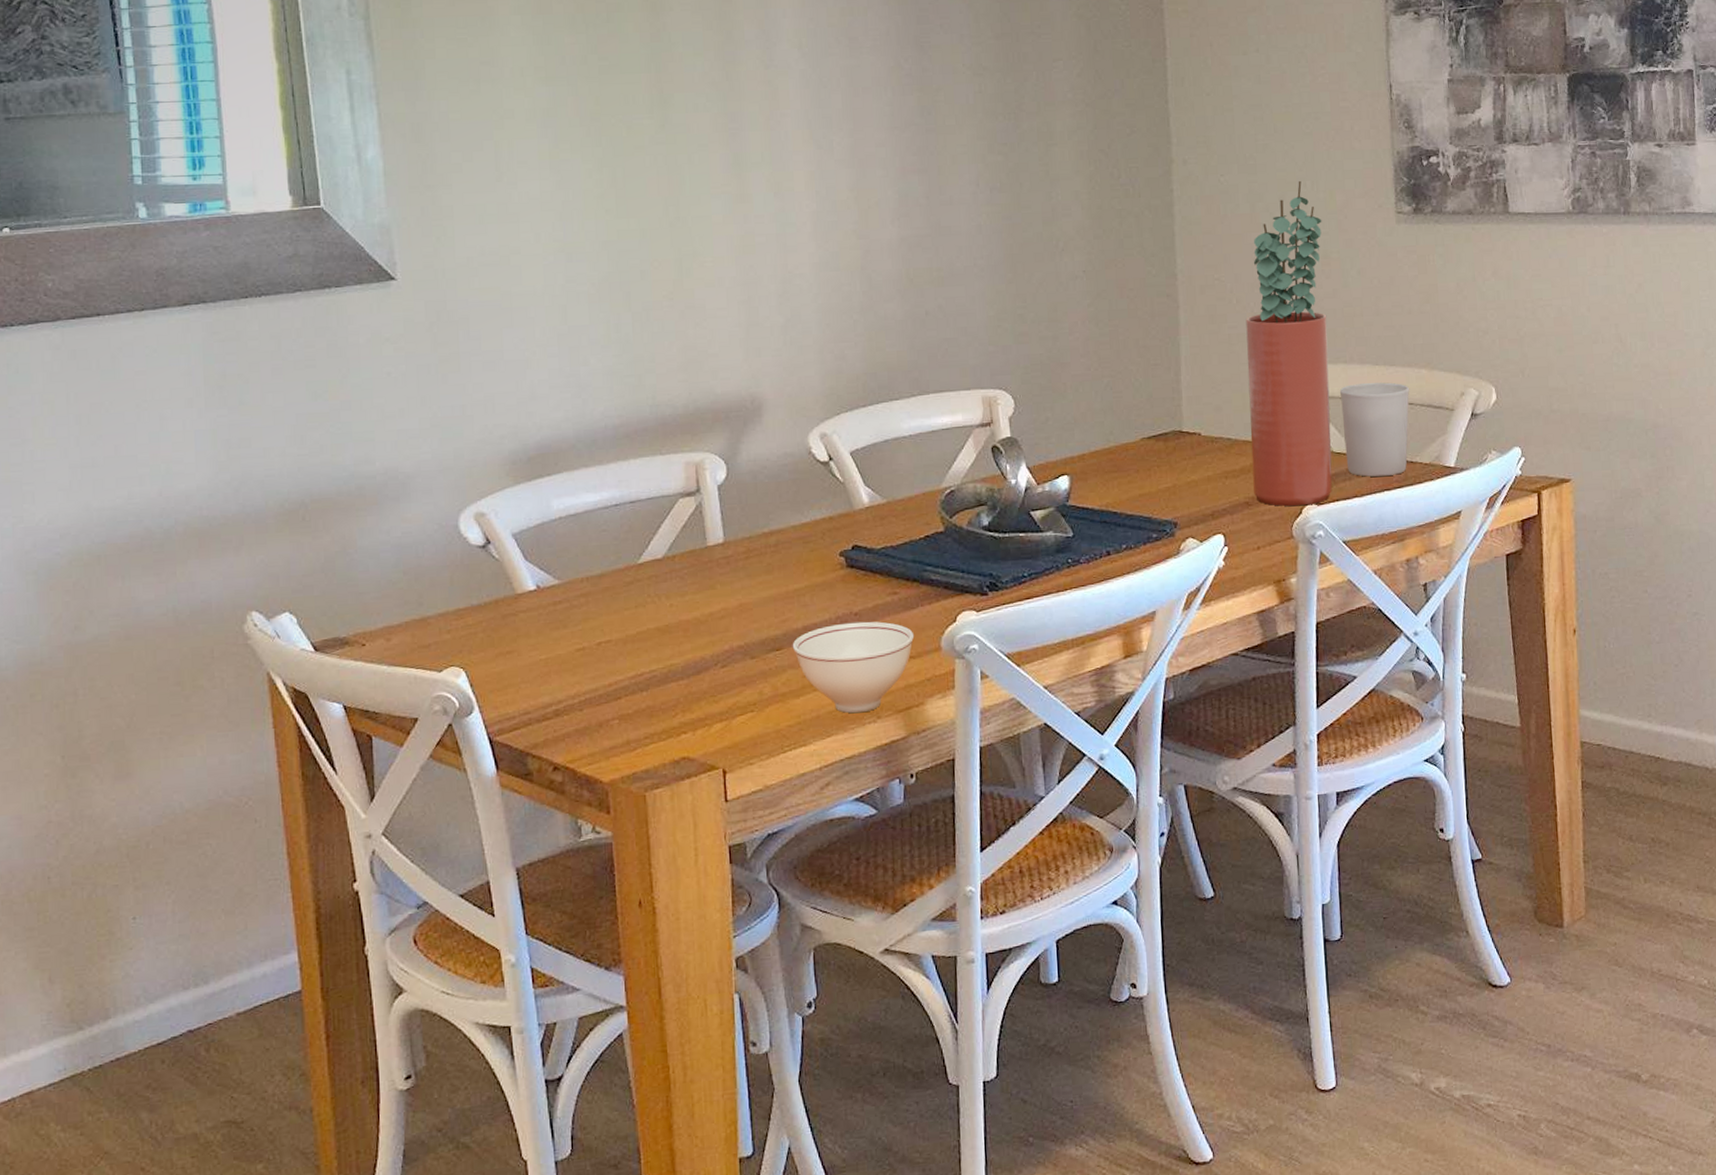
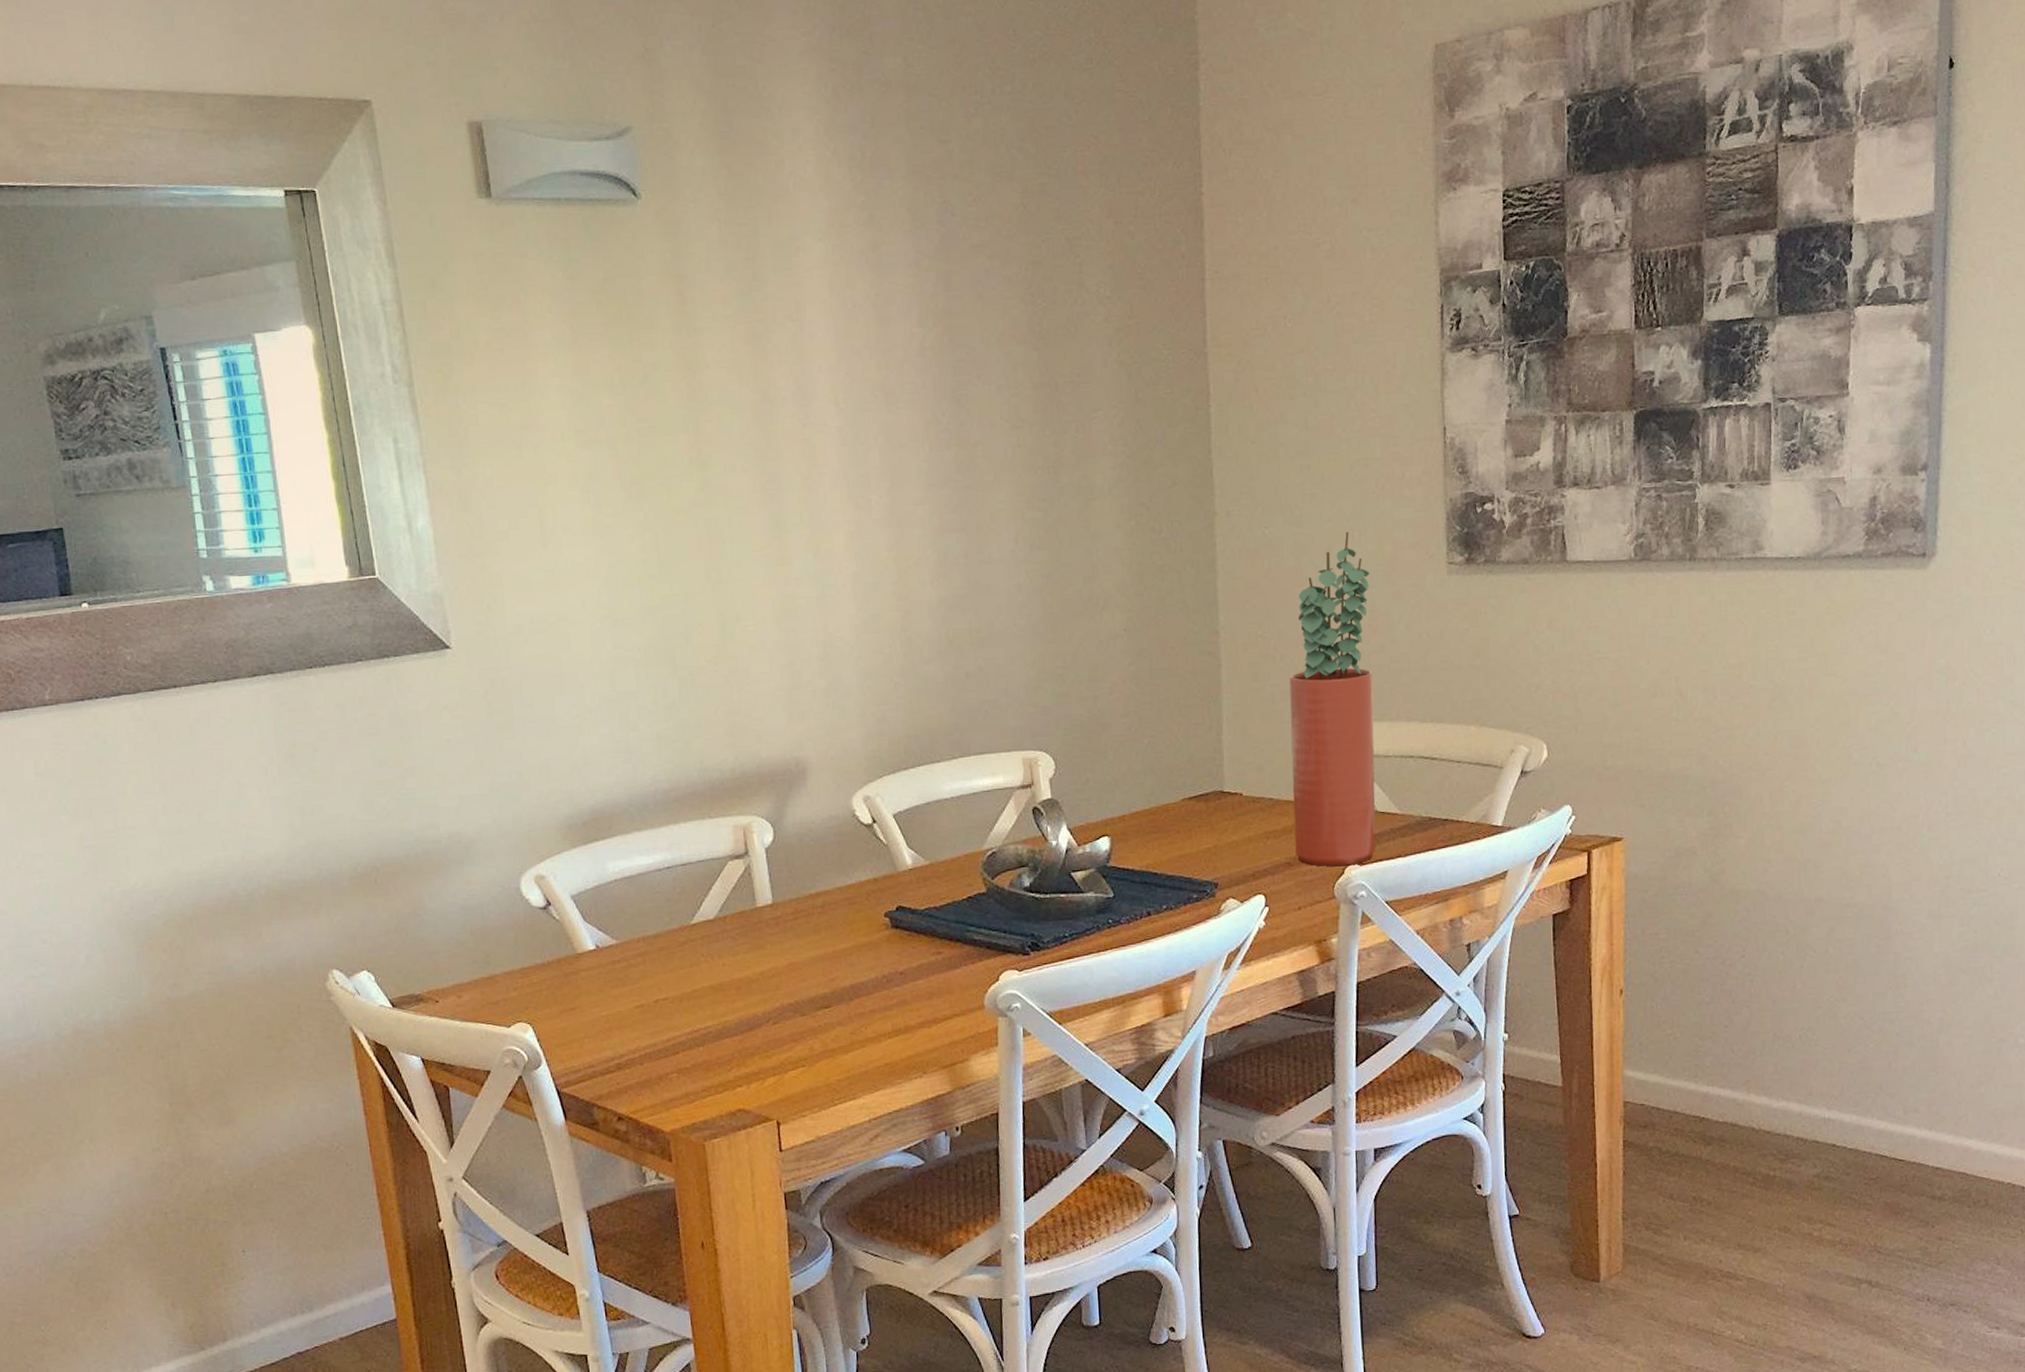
bowl: present [792,621,915,714] -> none [840,980,959,1069]
candle holder: present [1339,382,1410,477] -> none [1384,740,1458,837]

